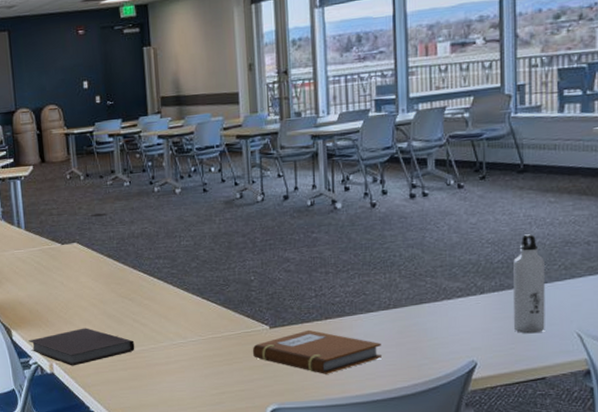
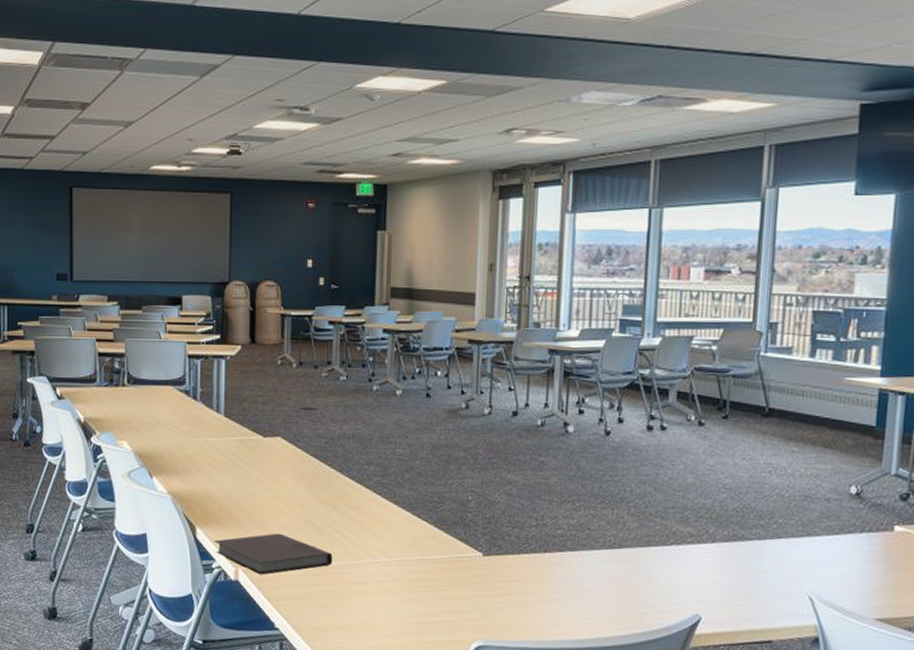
notebook: present [252,329,382,374] -> none [461,561,601,613]
water bottle: present [512,234,545,334] -> none [742,483,782,592]

